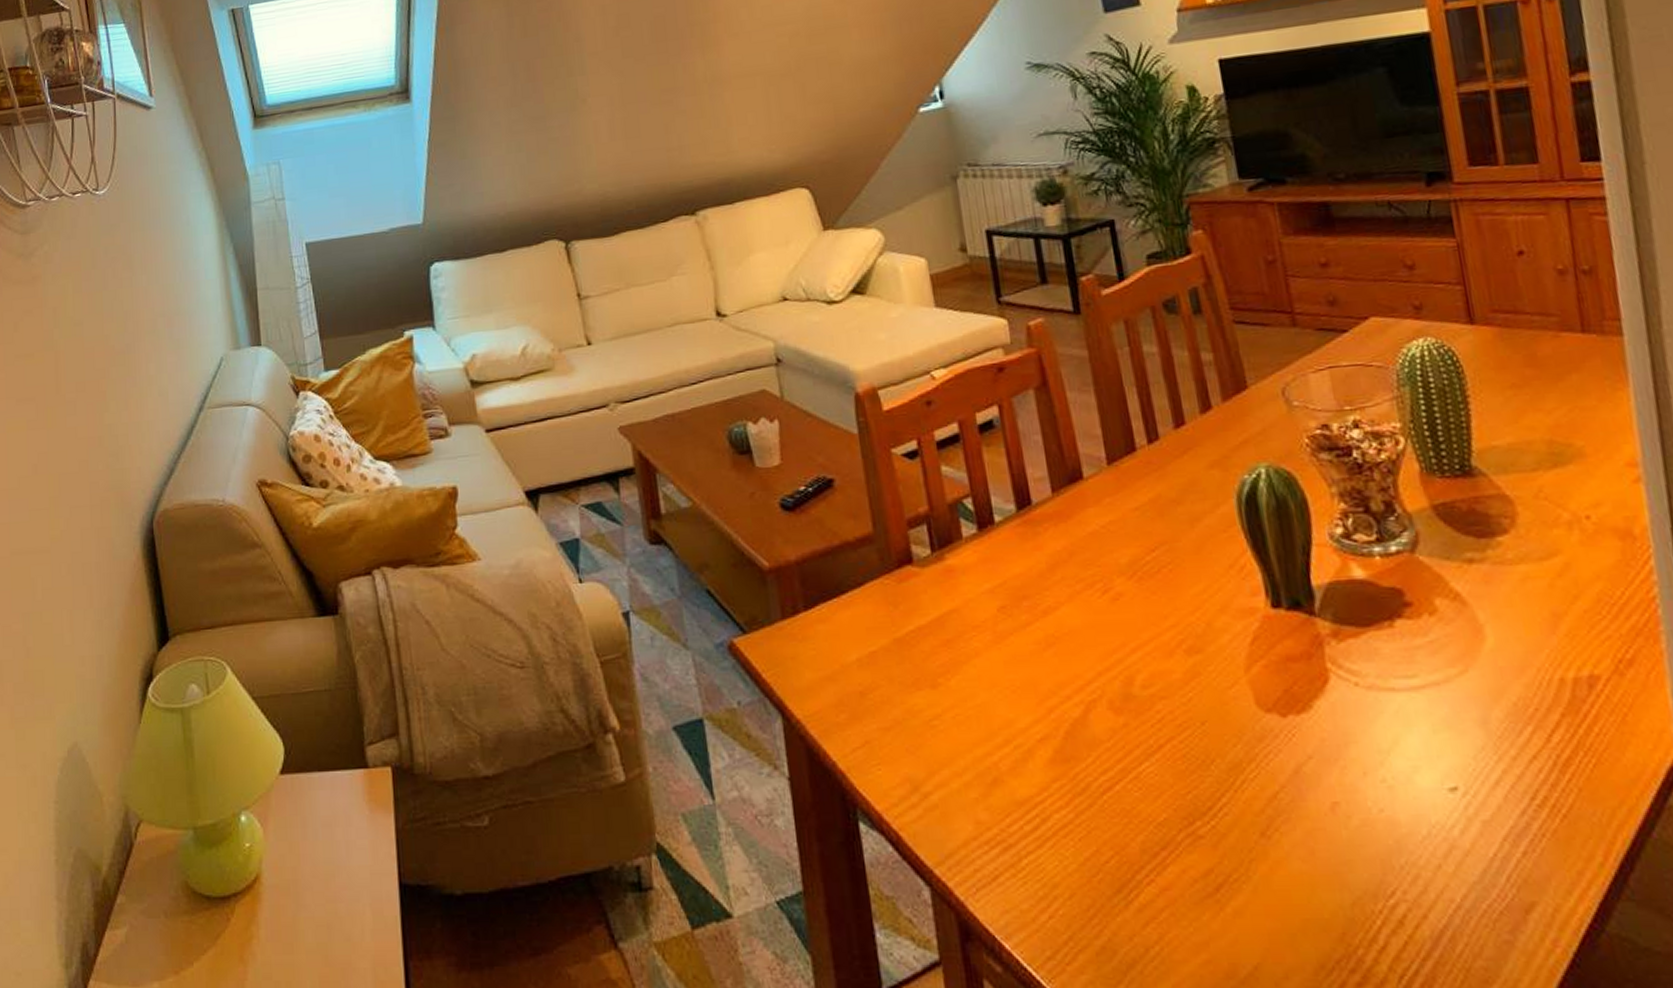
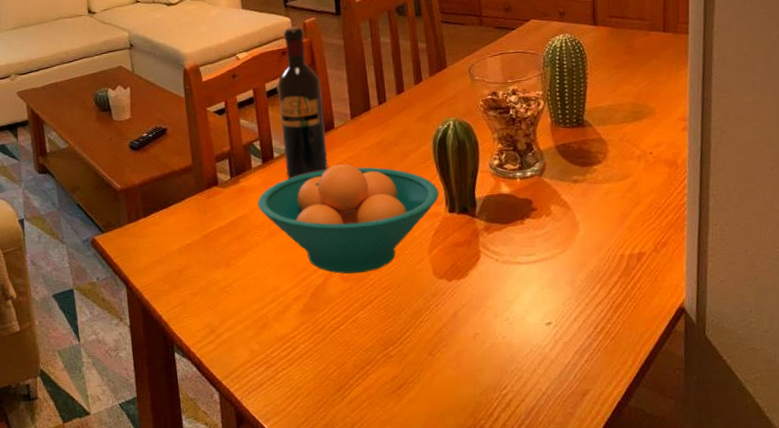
fruit bowl: none [974,532,1254,703] -> present [257,164,439,274]
wine bottle: none [993,331,1079,554] -> present [277,26,328,179]

